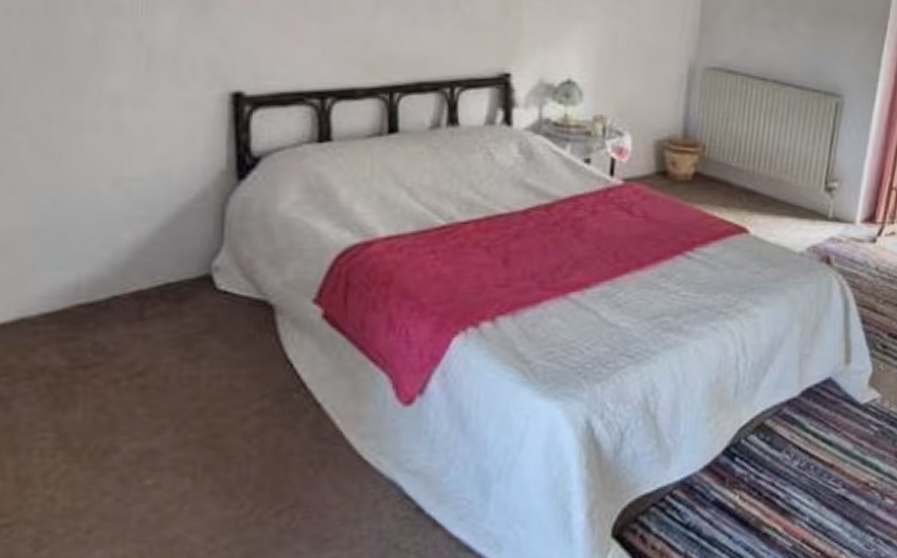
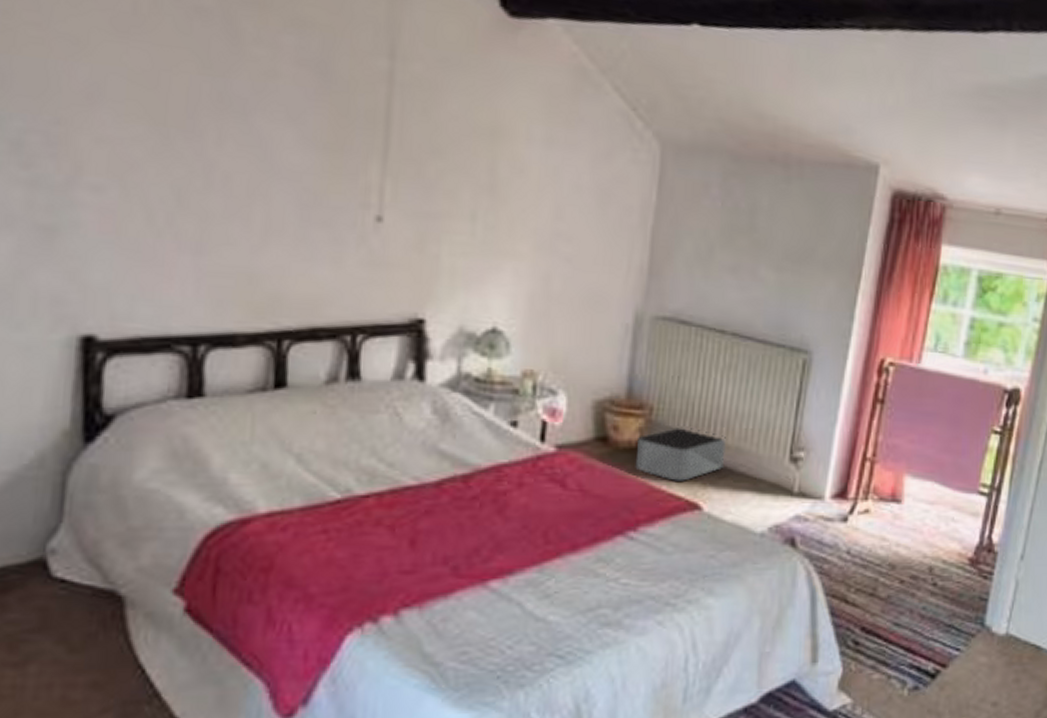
storage bin: none [691,163,769,209] -> present [635,427,726,481]

